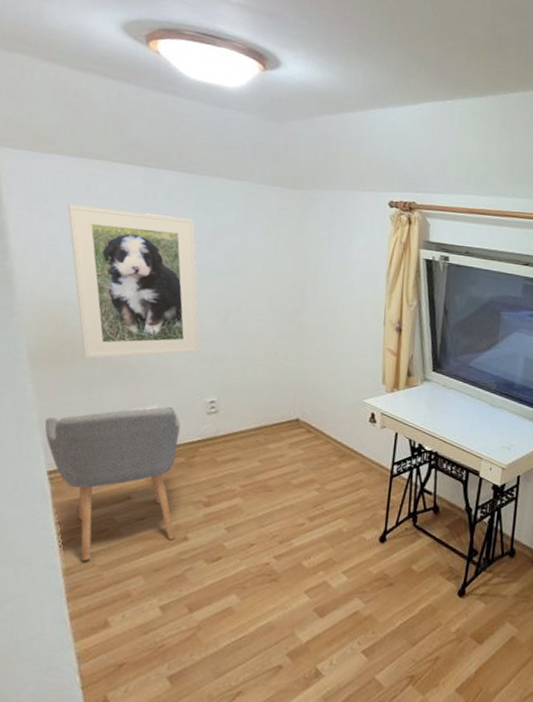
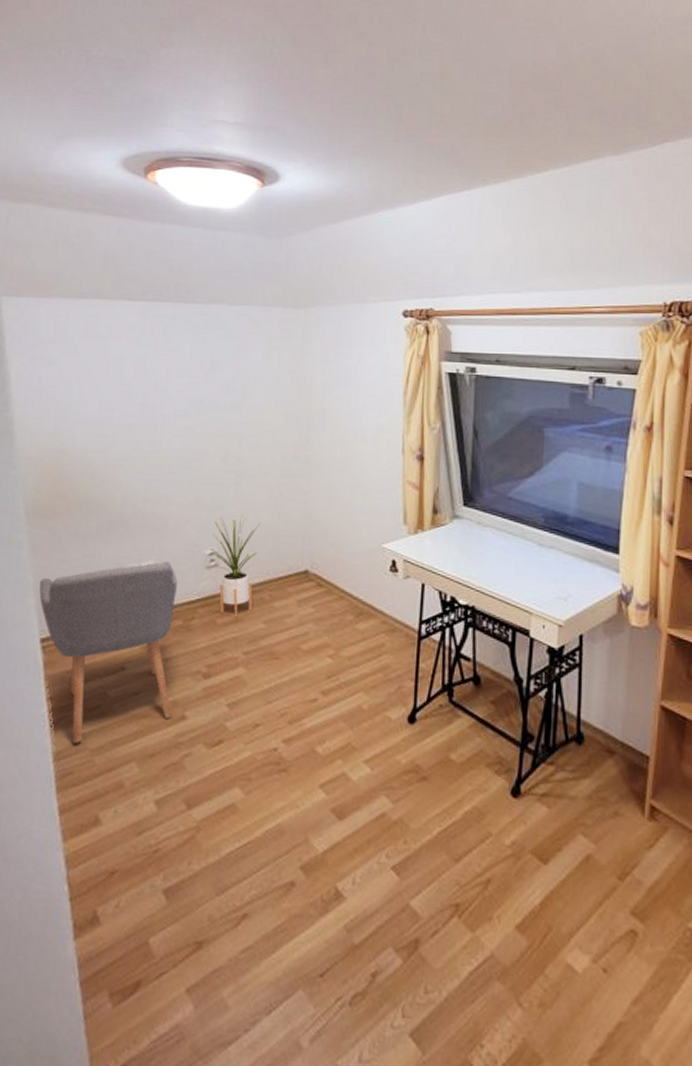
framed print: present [68,204,200,359] -> none [67,348,198,511]
house plant: none [211,369,257,457] -> present [210,514,260,618]

